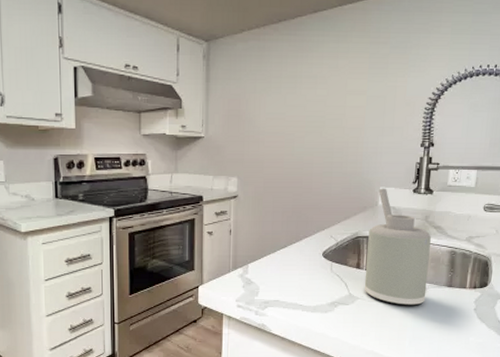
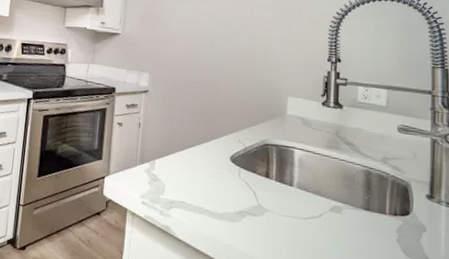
soap dispenser: present [364,188,431,306] -> none [274,97,343,227]

